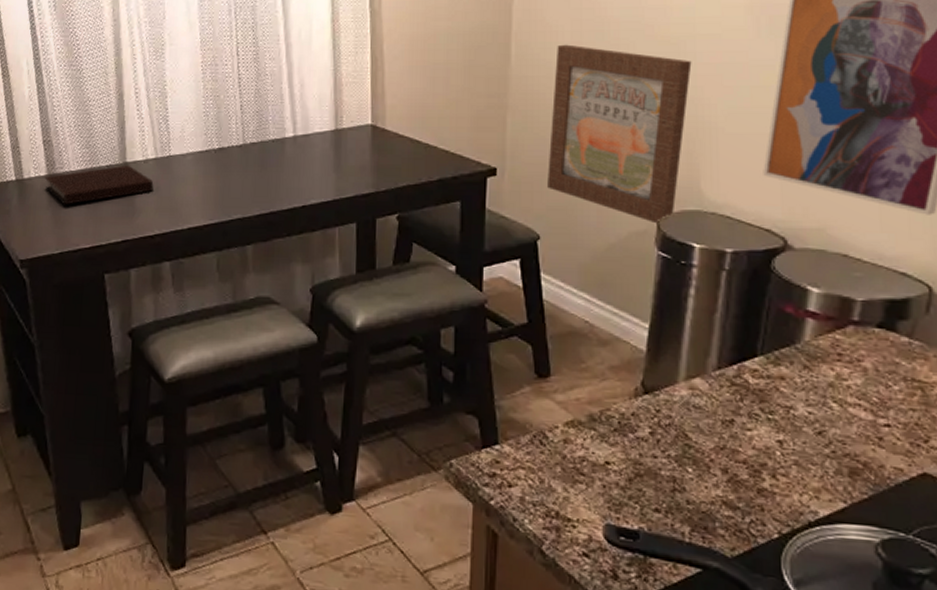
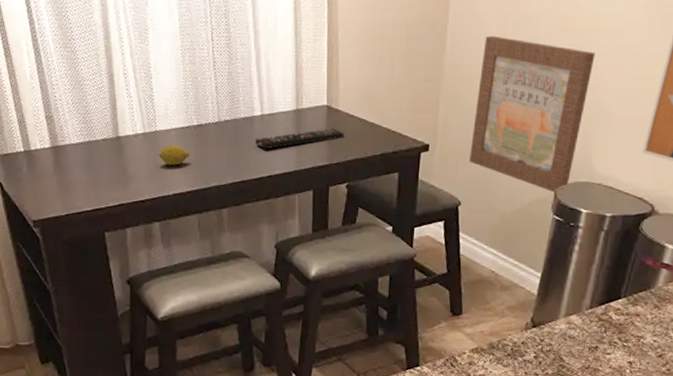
notebook: present [44,165,154,205] -> none [49,138,143,174]
fruit: none [172,172,209,195] -> present [159,145,190,166]
remote control: none [285,150,393,176] -> present [254,128,344,150]

